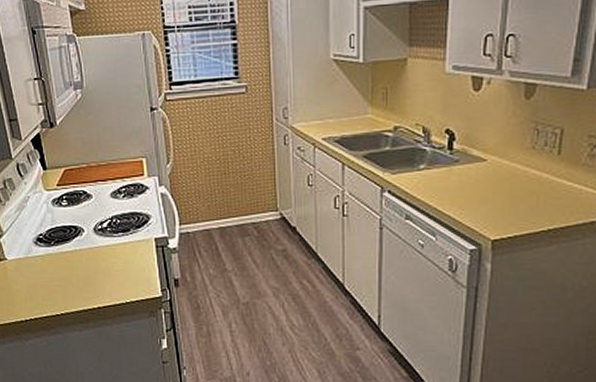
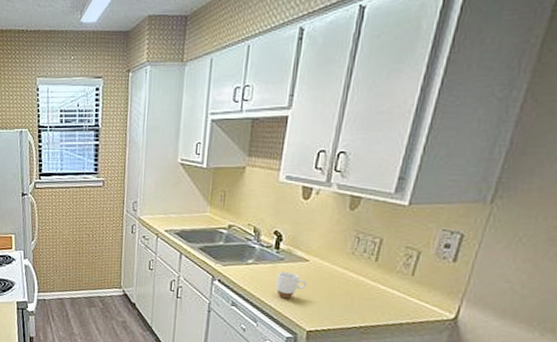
mug: none [452,175,487,206] -> present [275,272,307,299]

